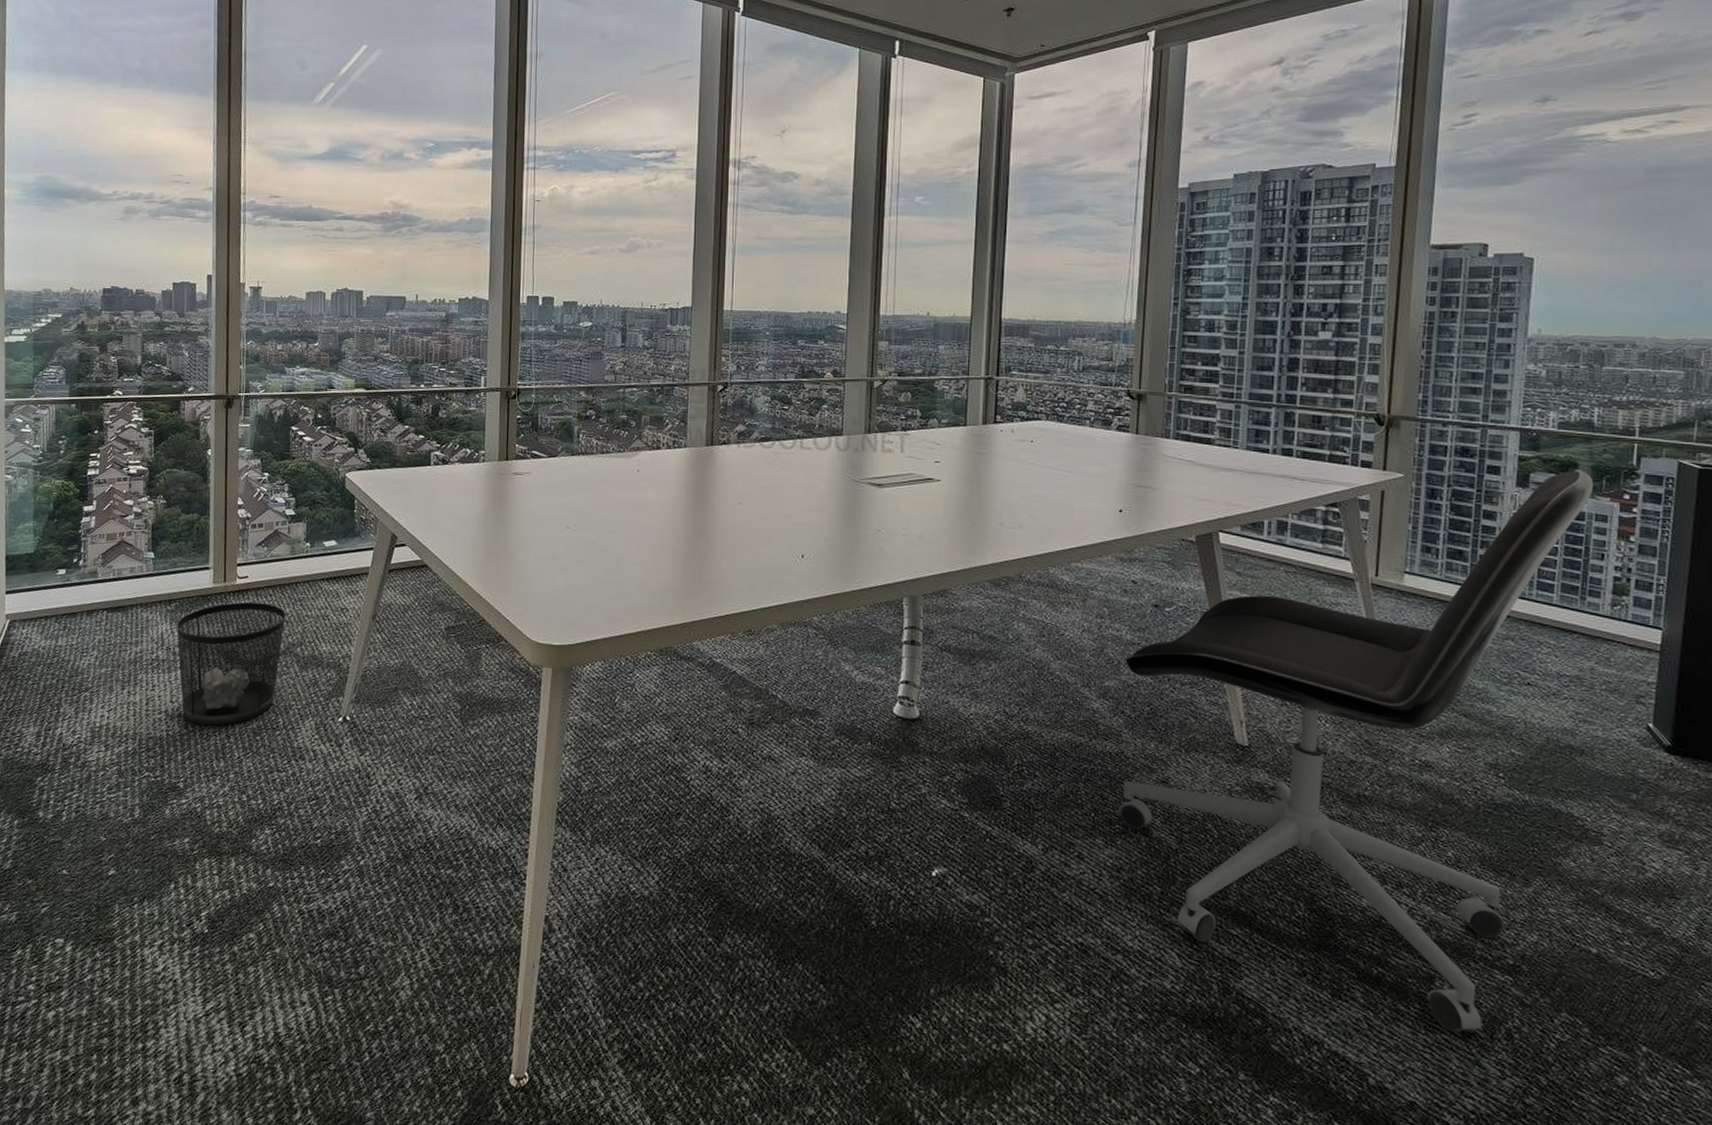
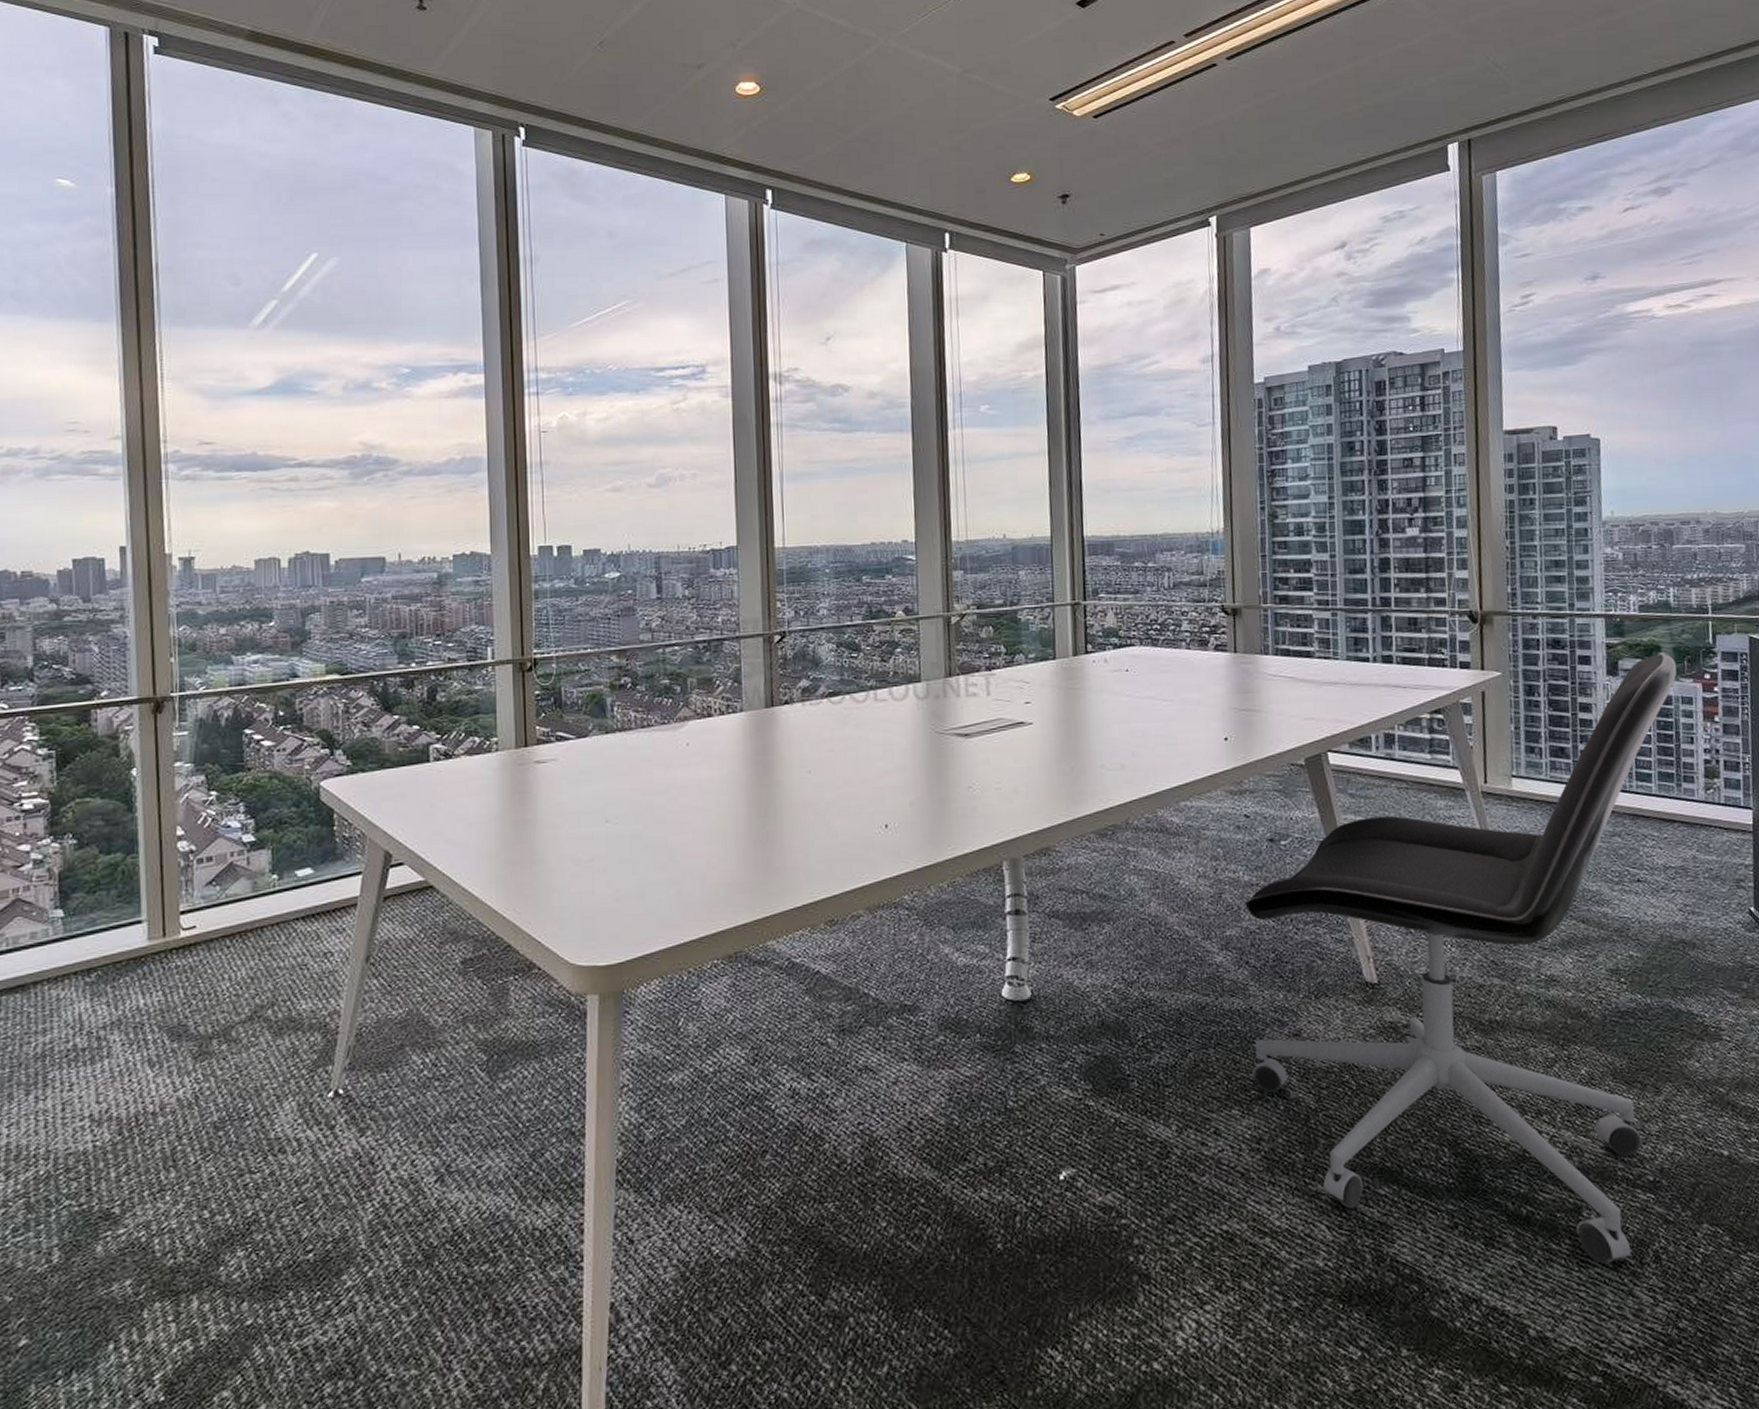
waste bin: present [176,602,287,726] -> none [99,958,251,1128]

